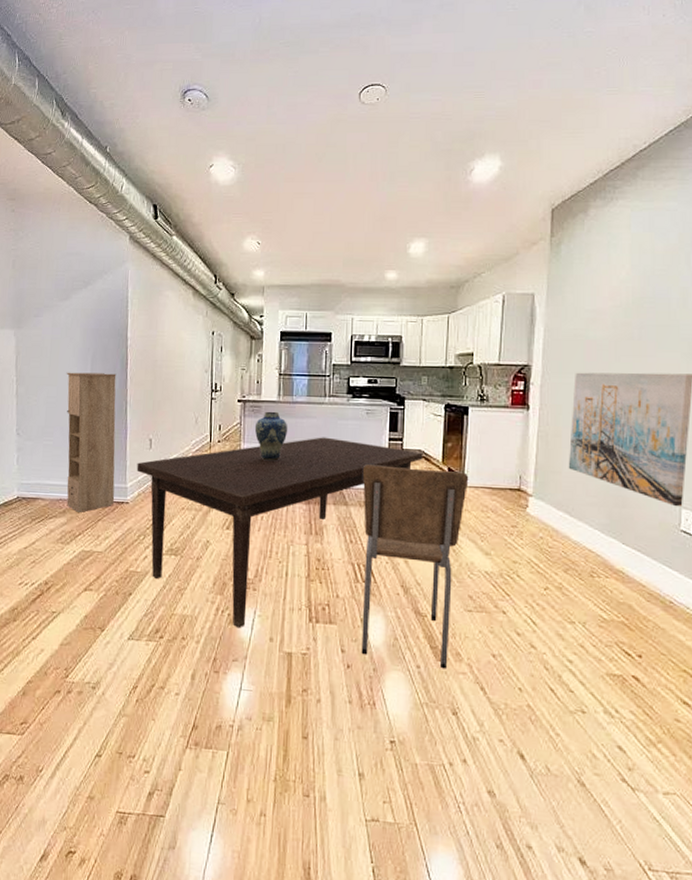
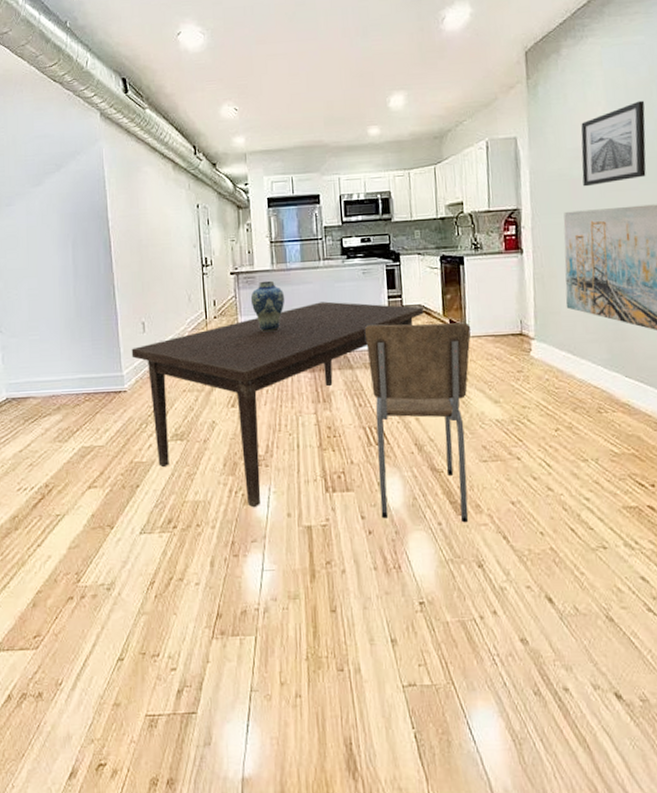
storage cabinet: present [66,372,117,513] -> none [46,258,112,408]
wall art: none [598,267,671,349] -> present [581,100,646,187]

